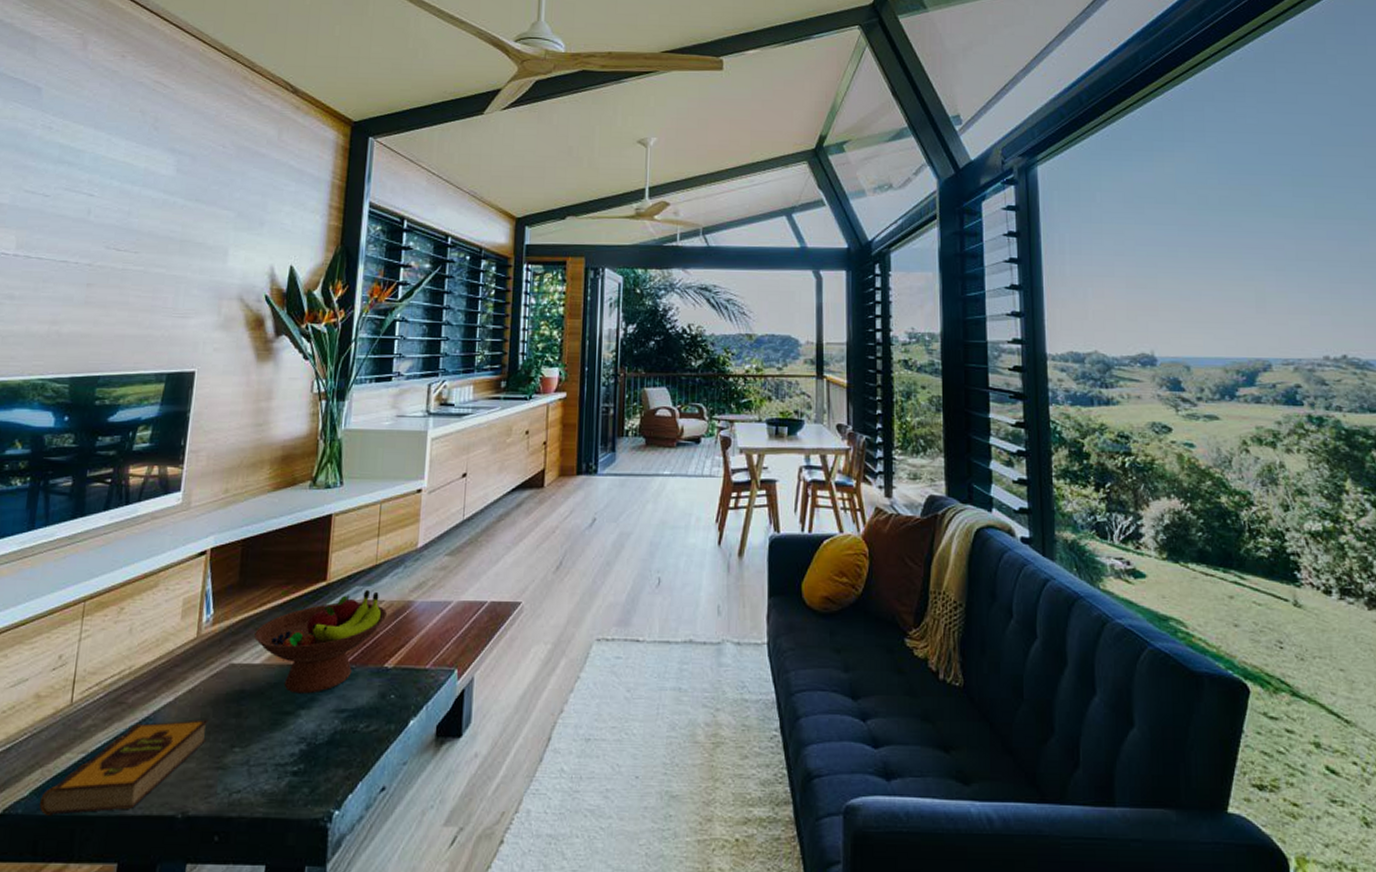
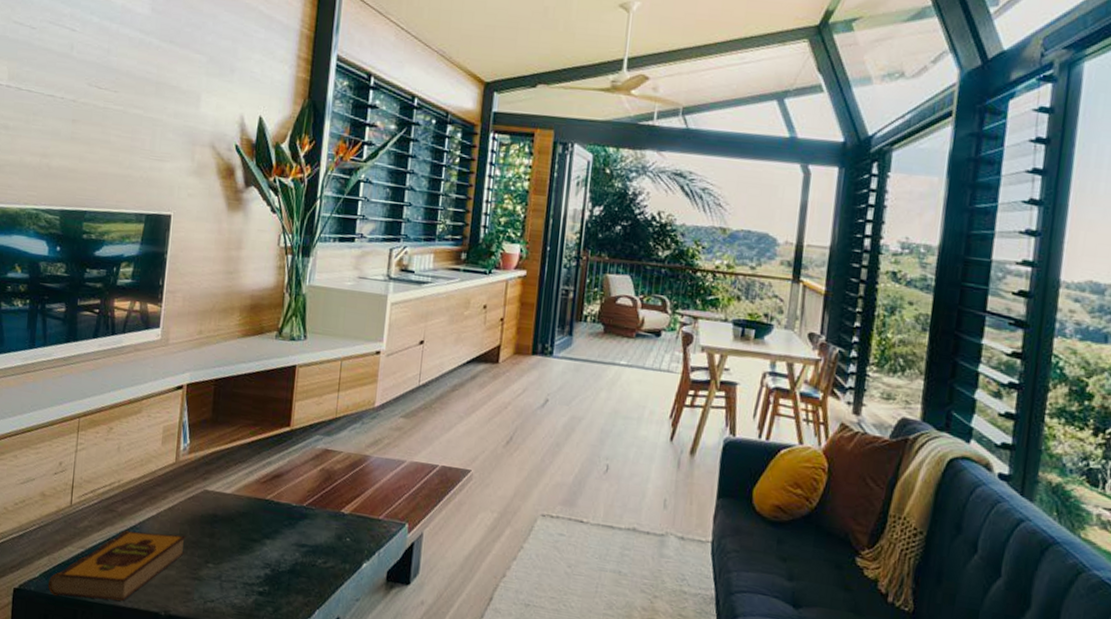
fruit bowl: present [254,589,387,694] -> none [225,439,344,527]

